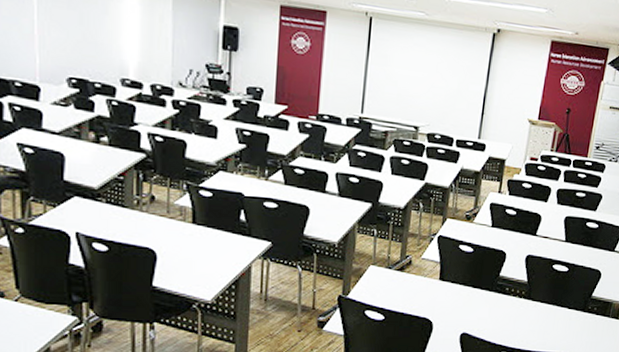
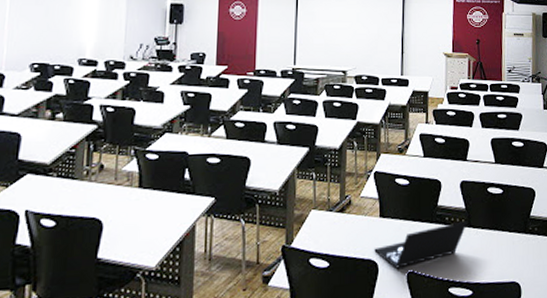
laptop: none [430,293,528,329] -> present [374,221,467,269]

